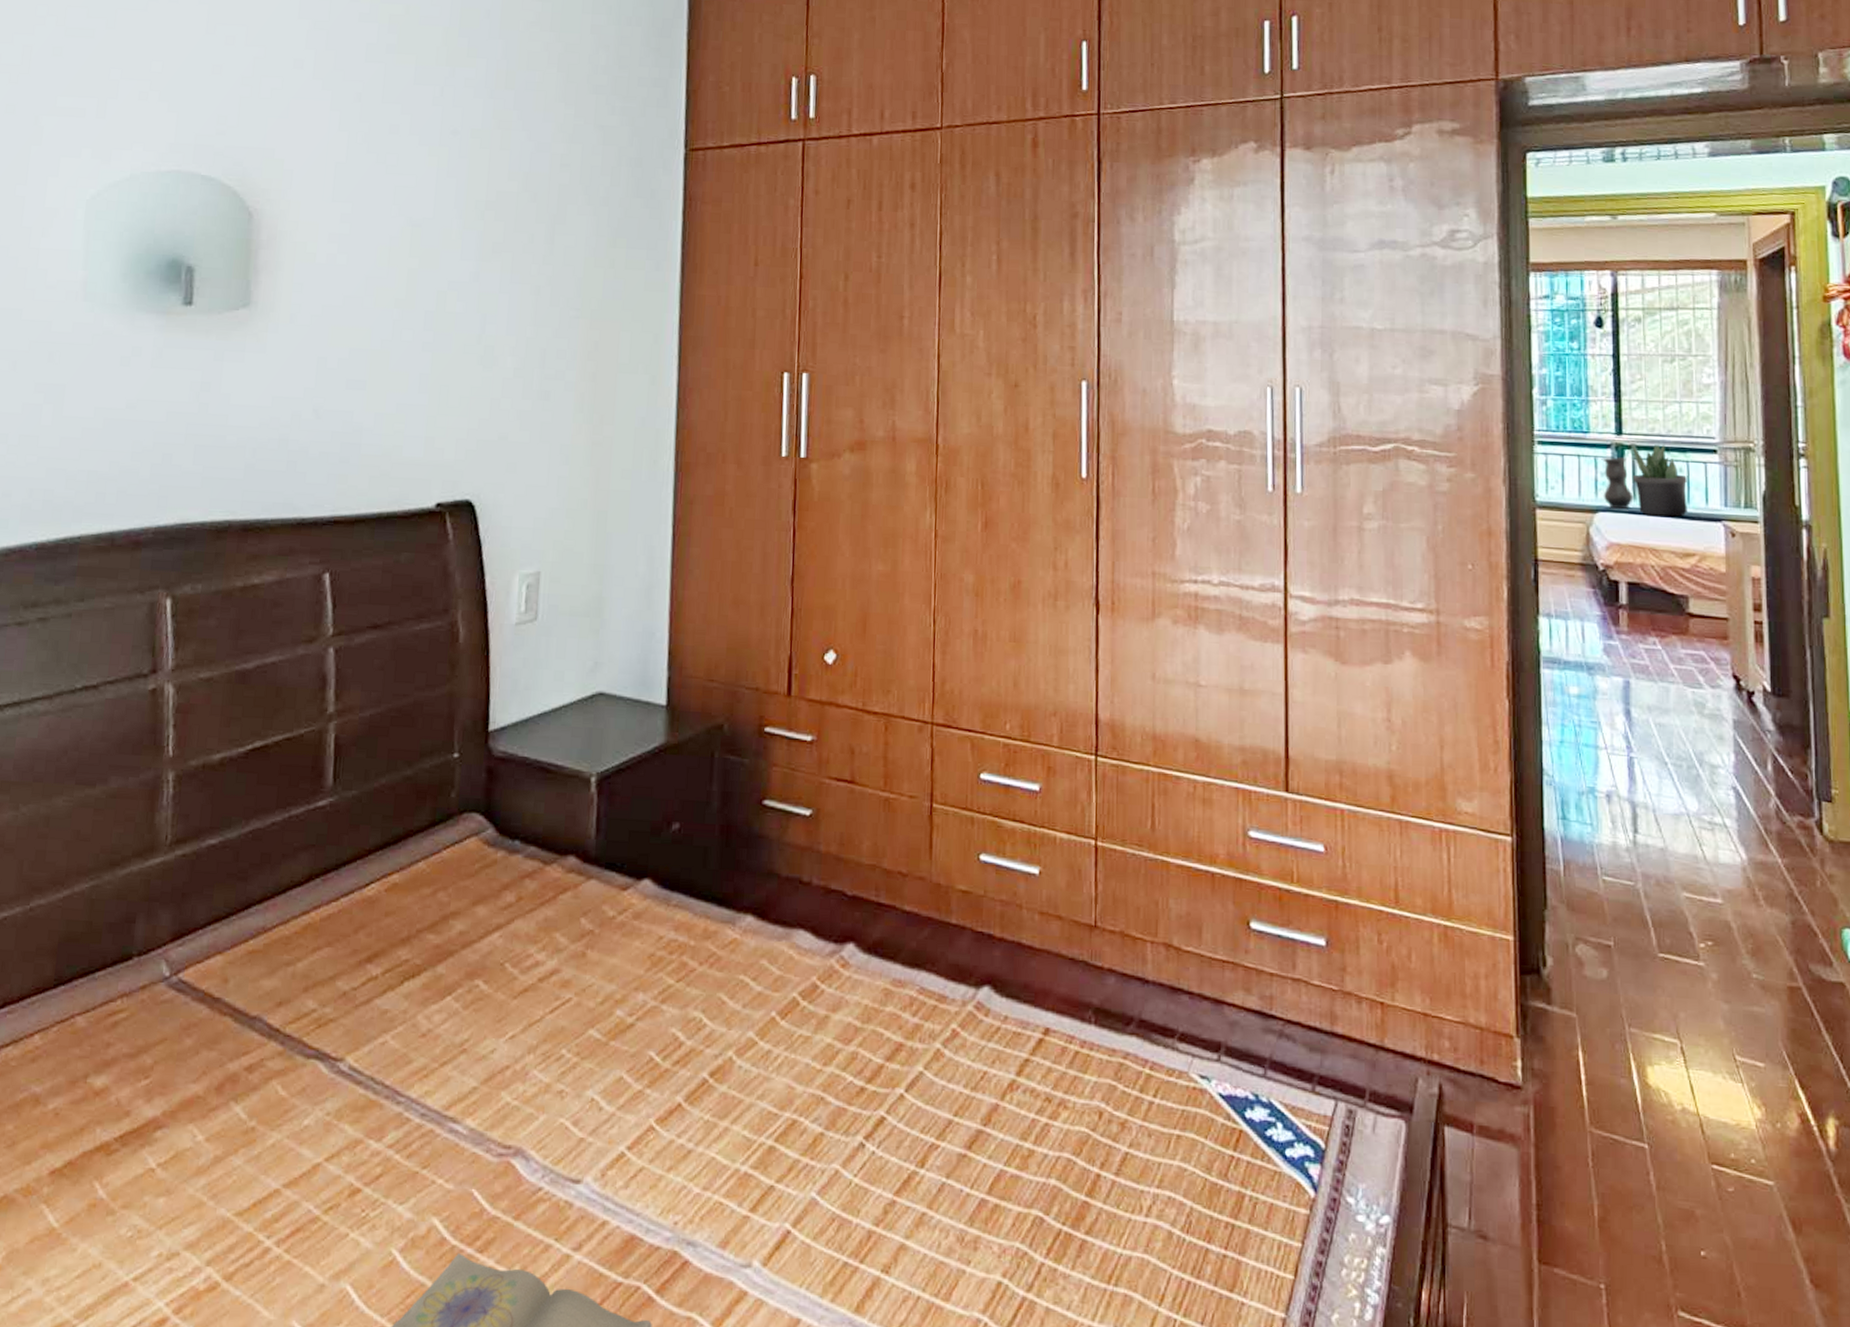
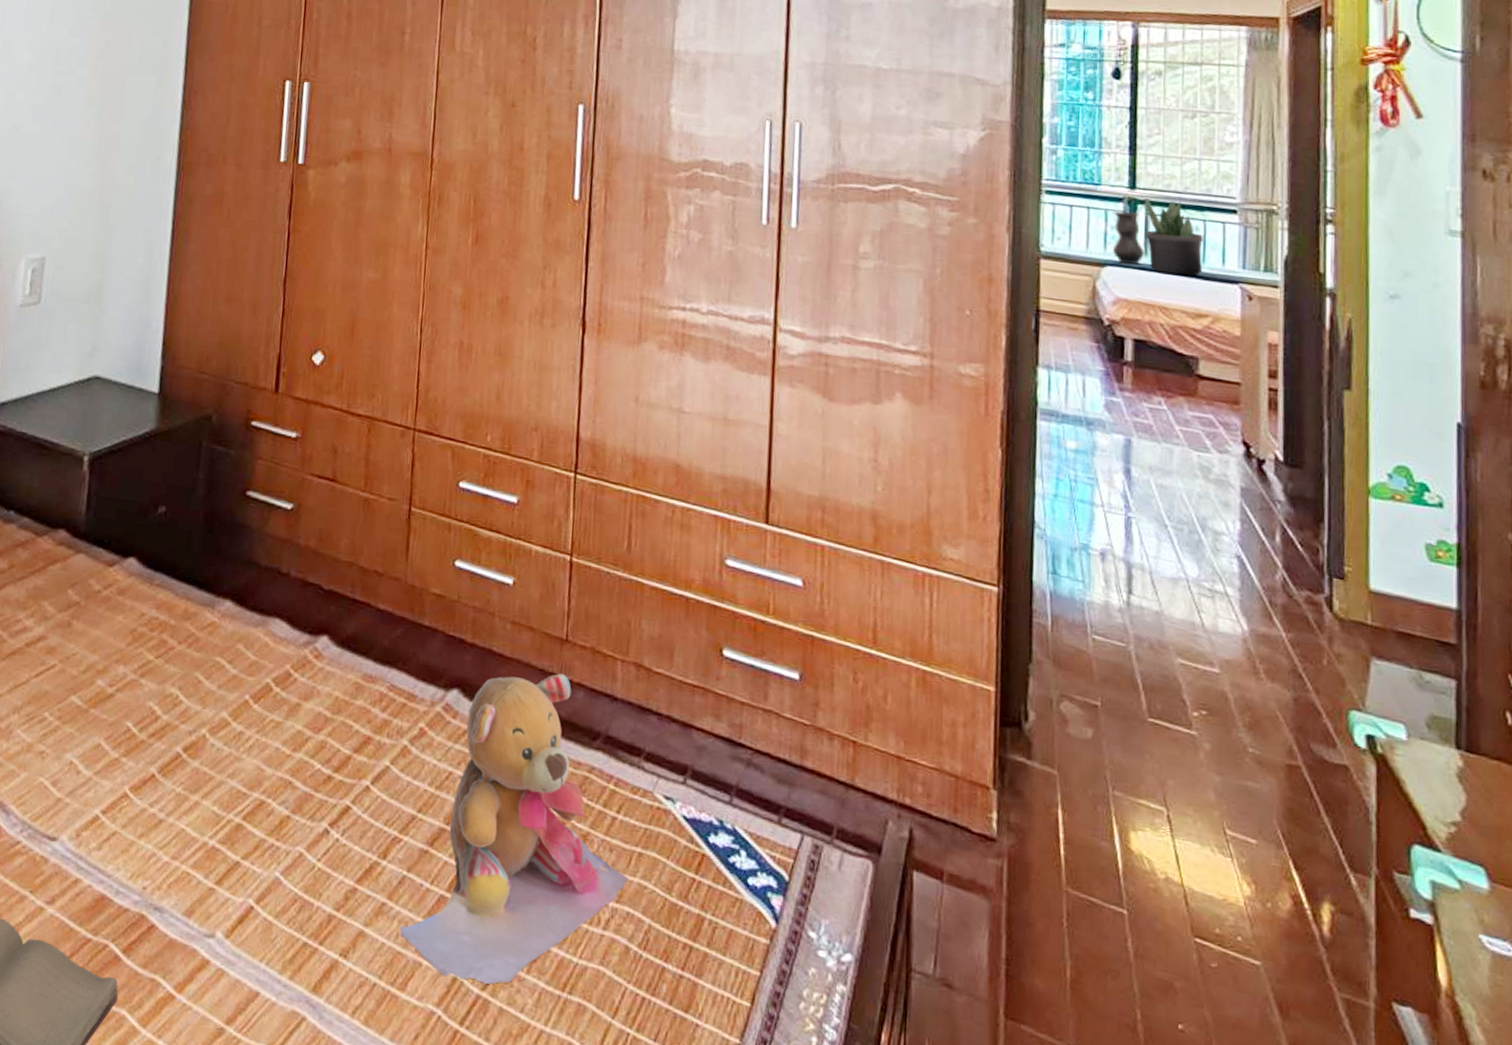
teddy bear: none [942,960,1168,1285] -> present [400,673,628,985]

